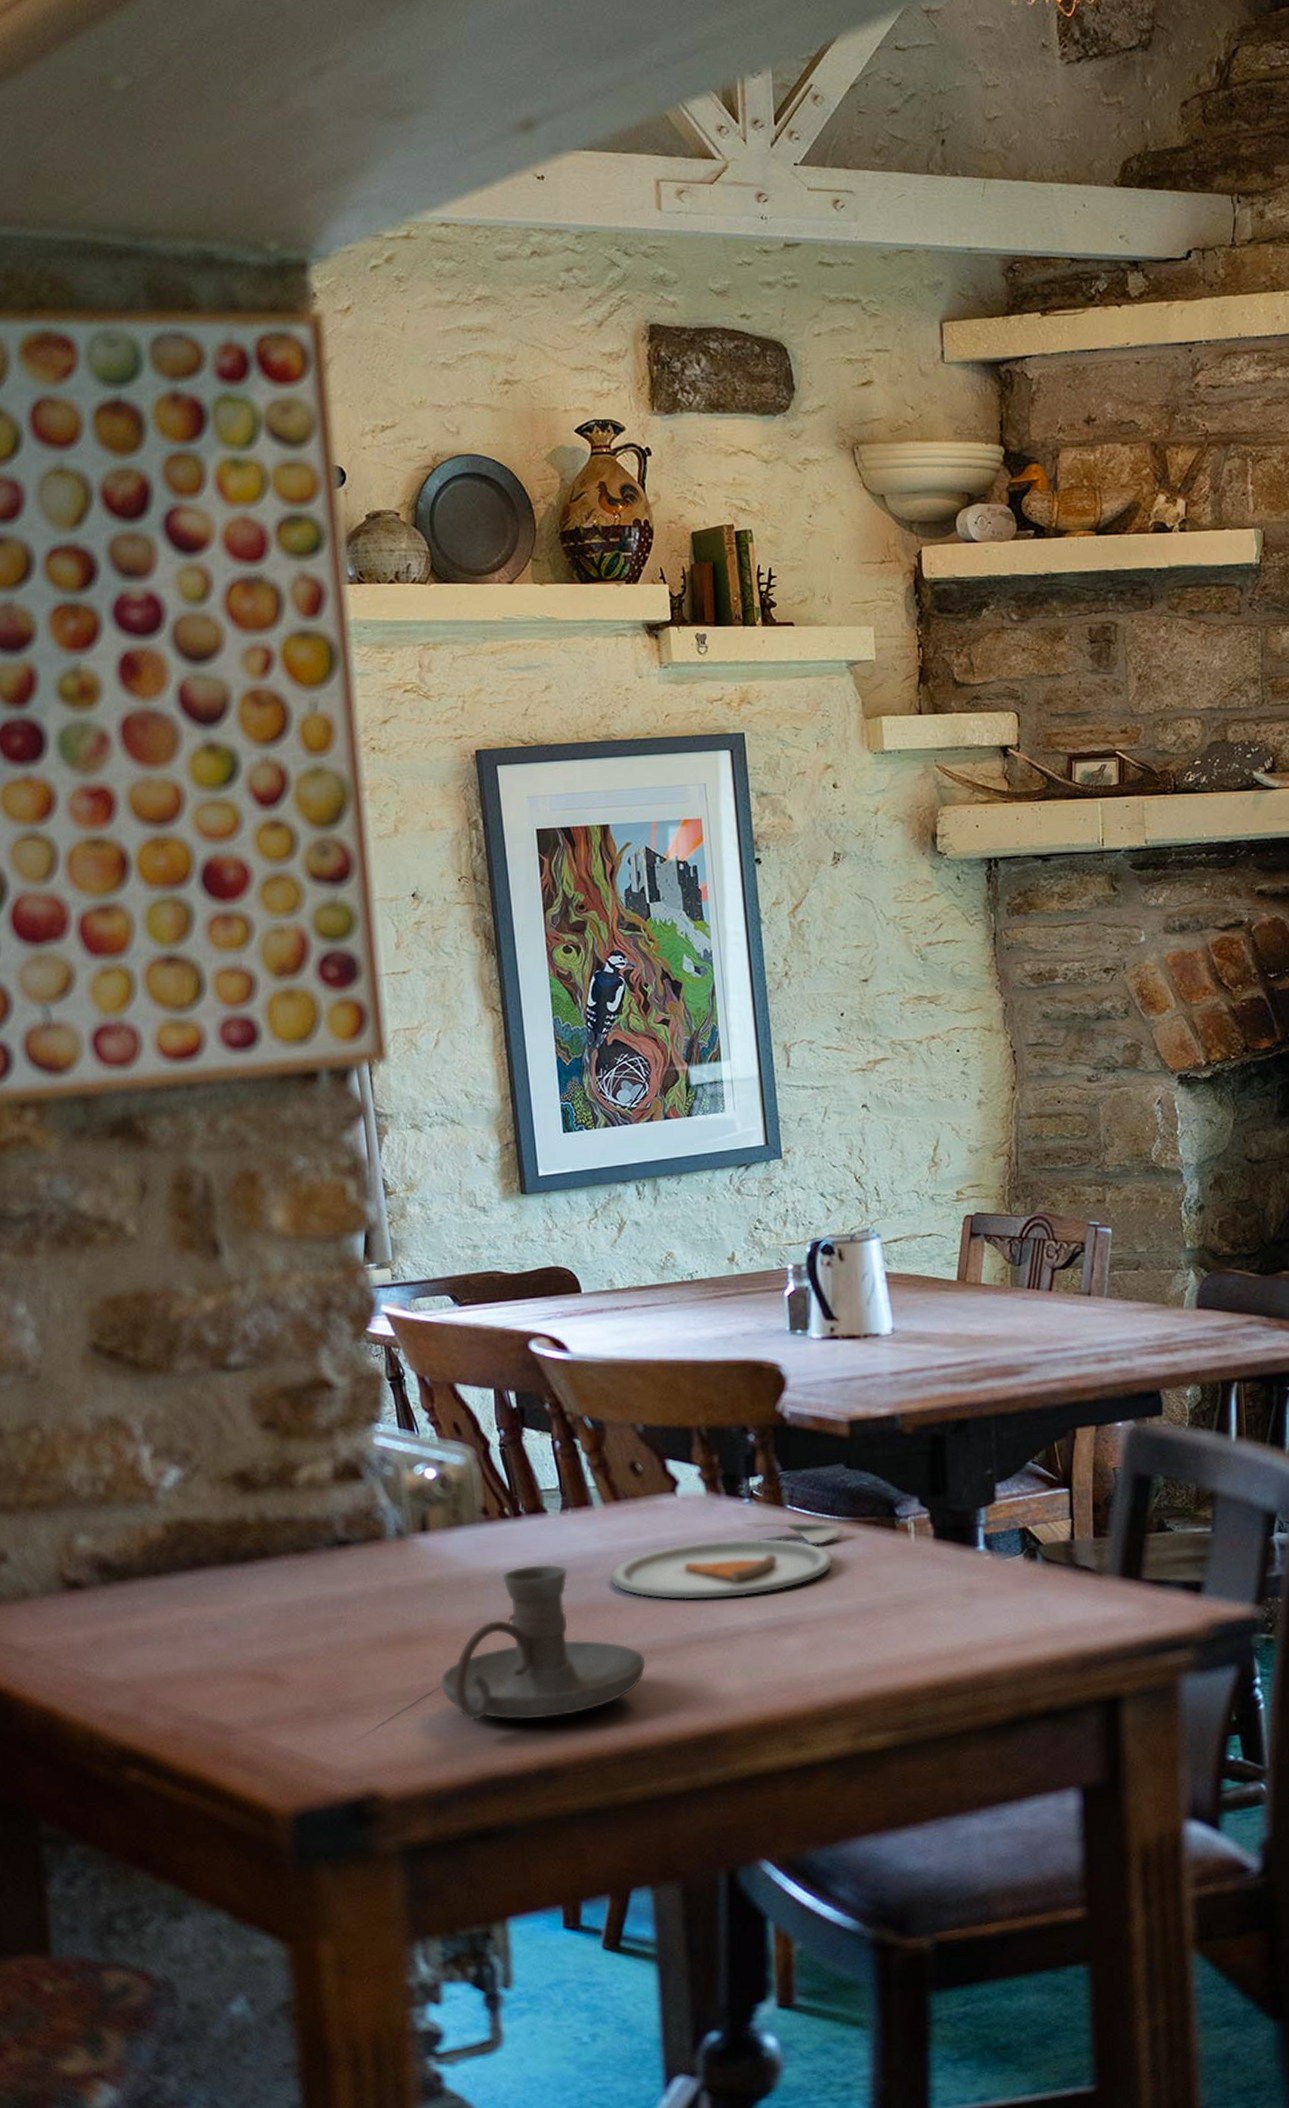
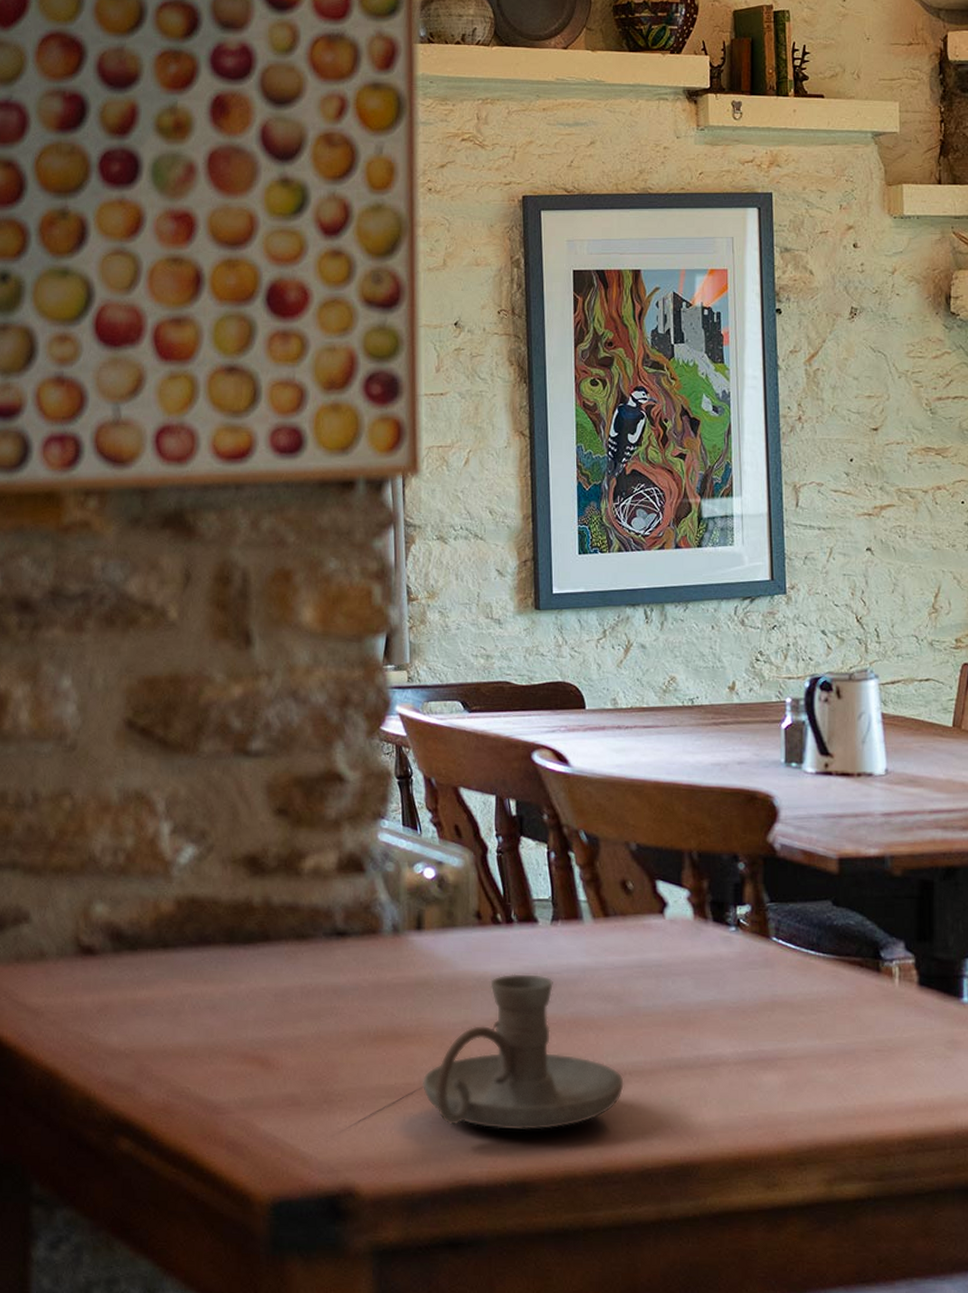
dinner plate: present [610,1520,845,1600] -> none [595,950,829,1026]

